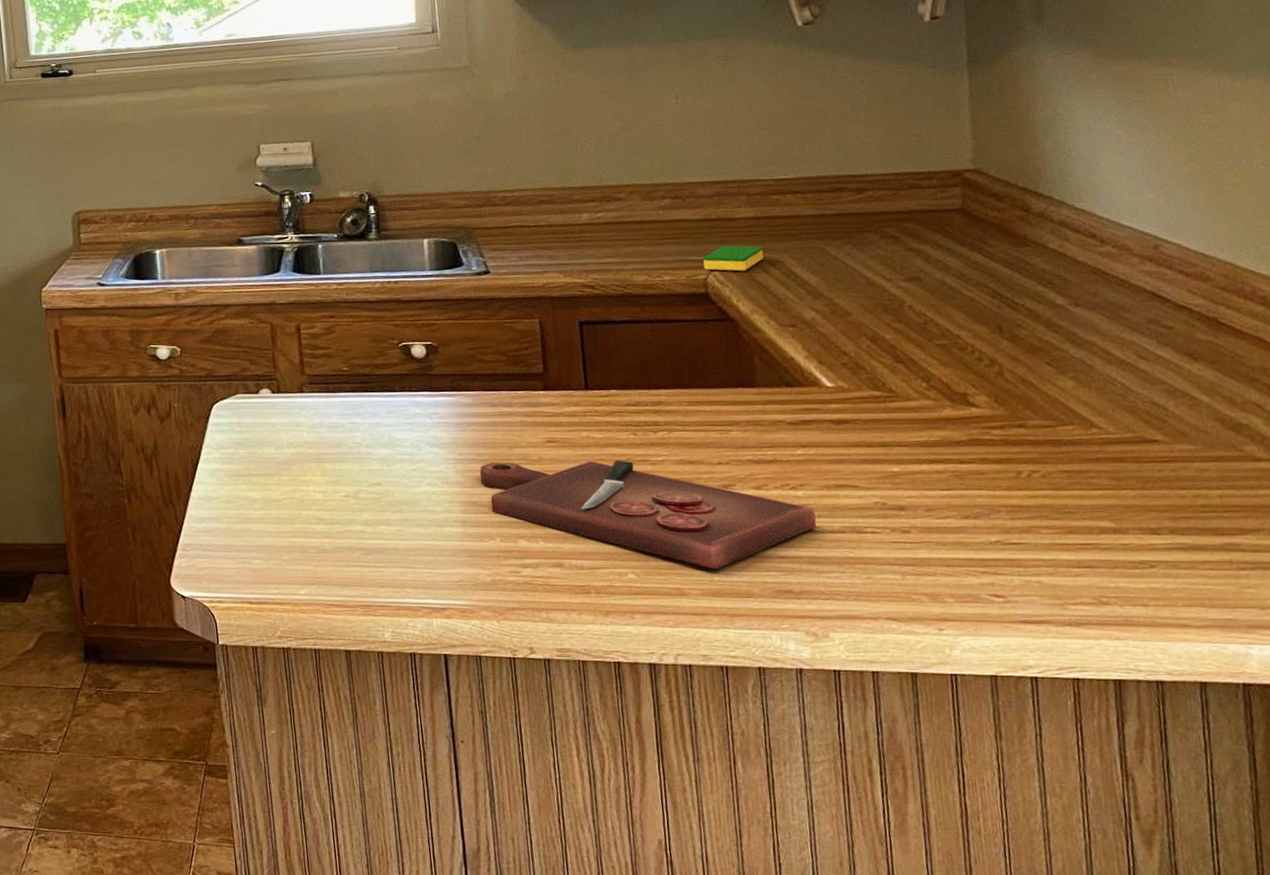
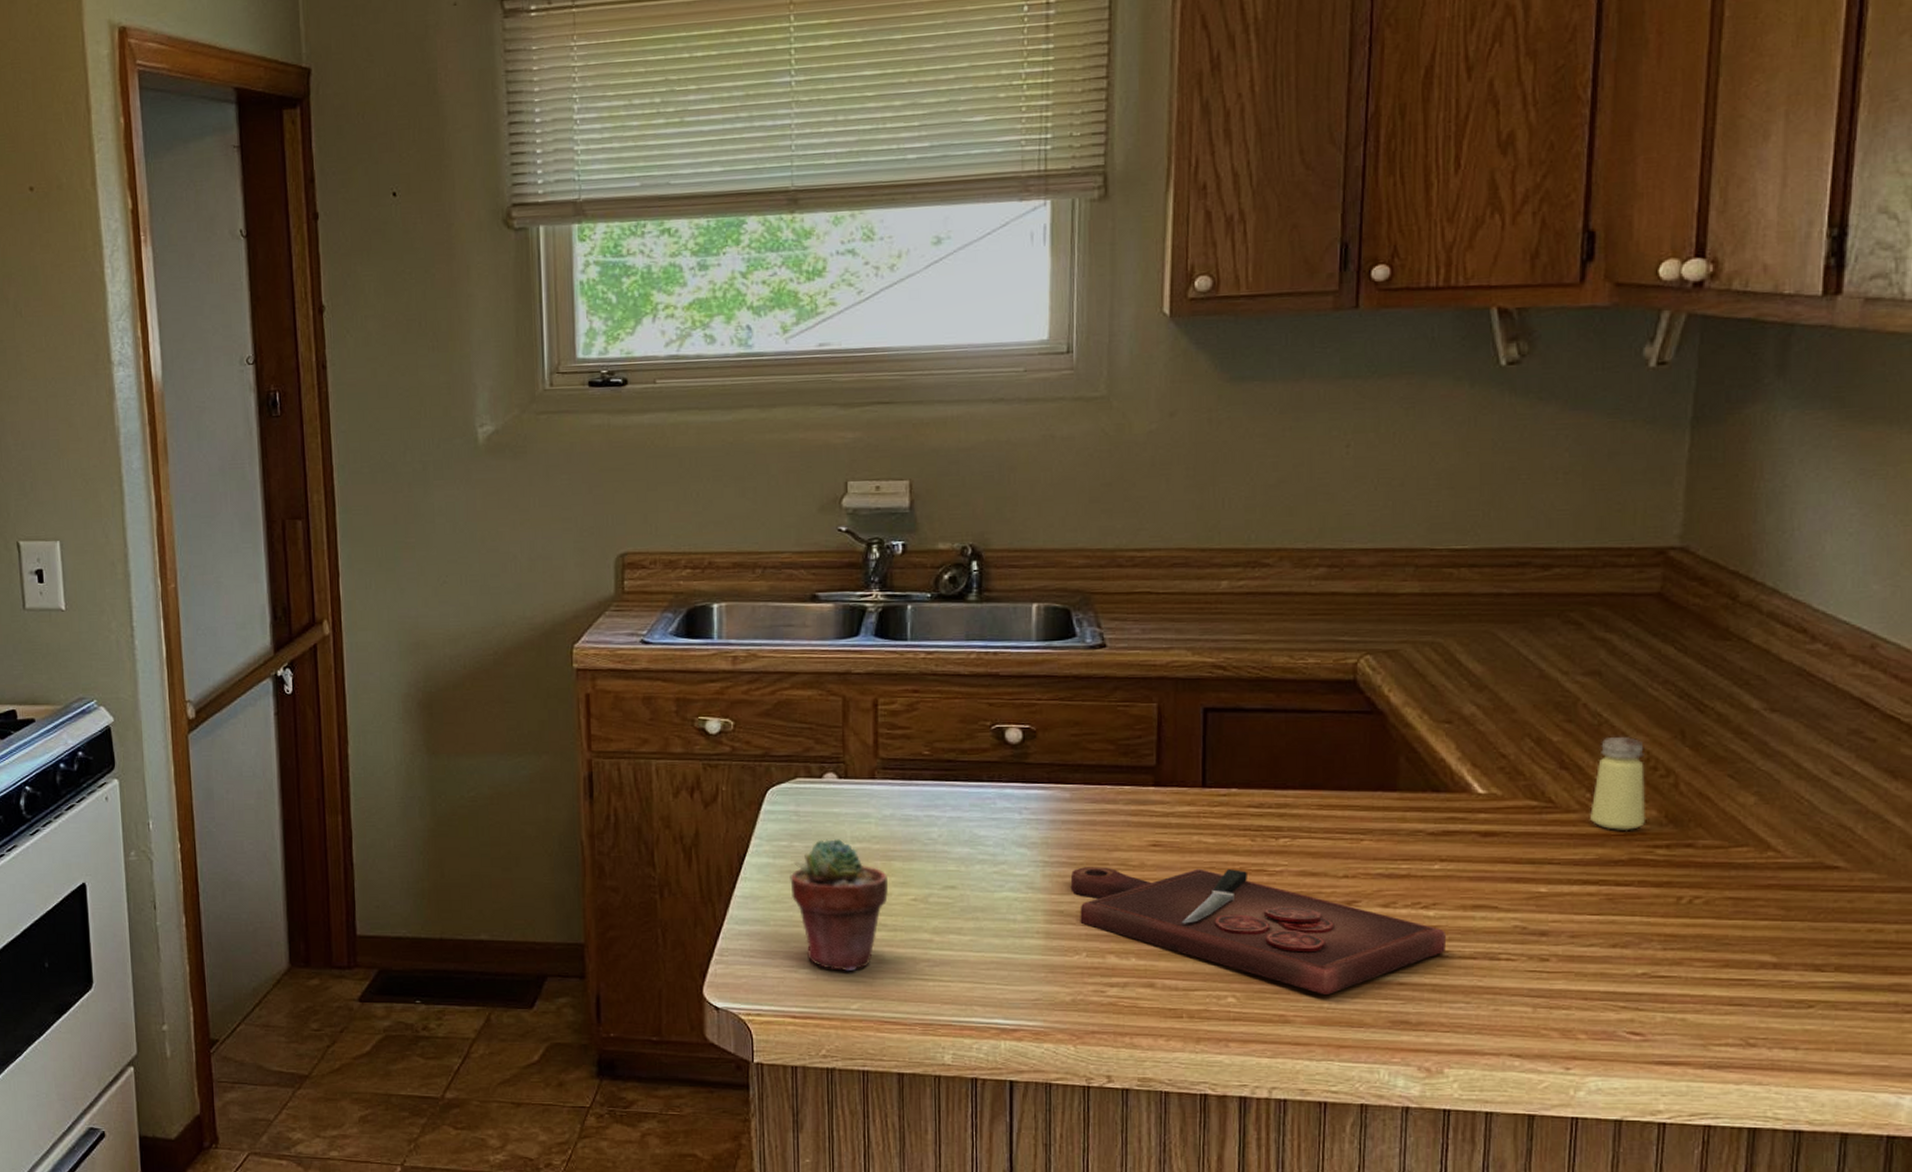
potted succulent: none [237,445,323,561] -> present [790,839,888,972]
dish sponge: present [703,245,764,272] -> none [1355,625,1425,657]
saltshaker: none [927,332,979,415] -> present [1590,736,1647,832]

